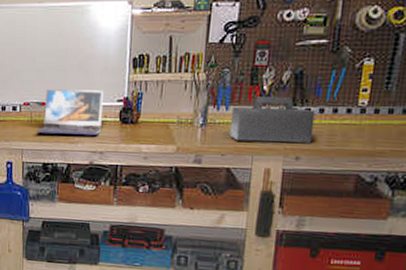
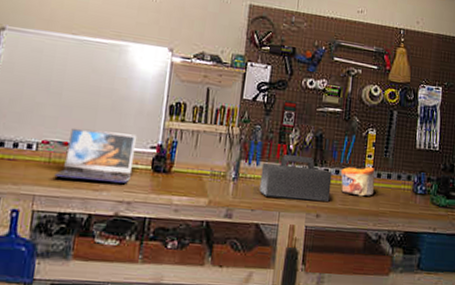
can: none [326,103,372,136] -> present [340,166,375,197]

